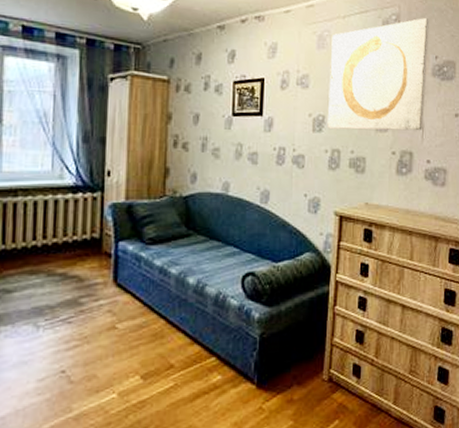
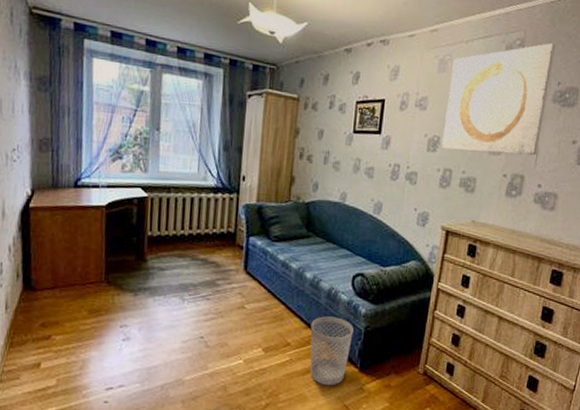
wastebasket: none [197,326,247,411] -> present [310,316,354,386]

